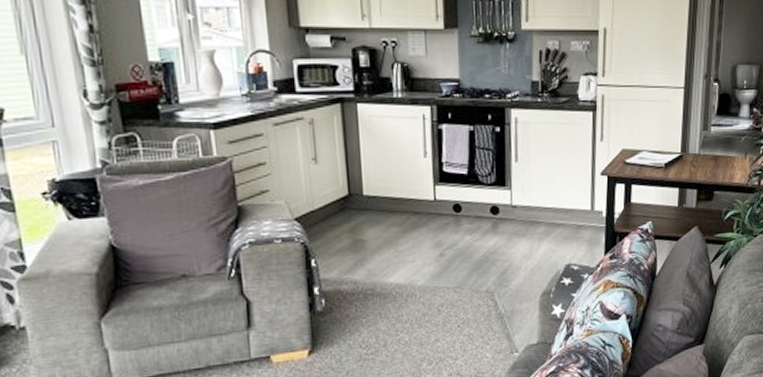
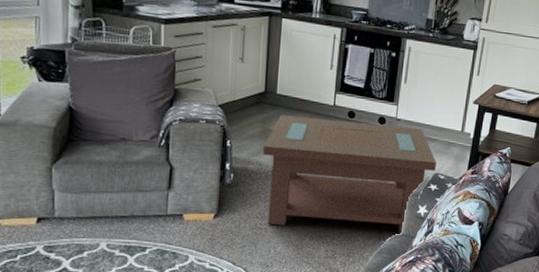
coffee table: none [356,214,567,353] -> present [263,115,437,235]

